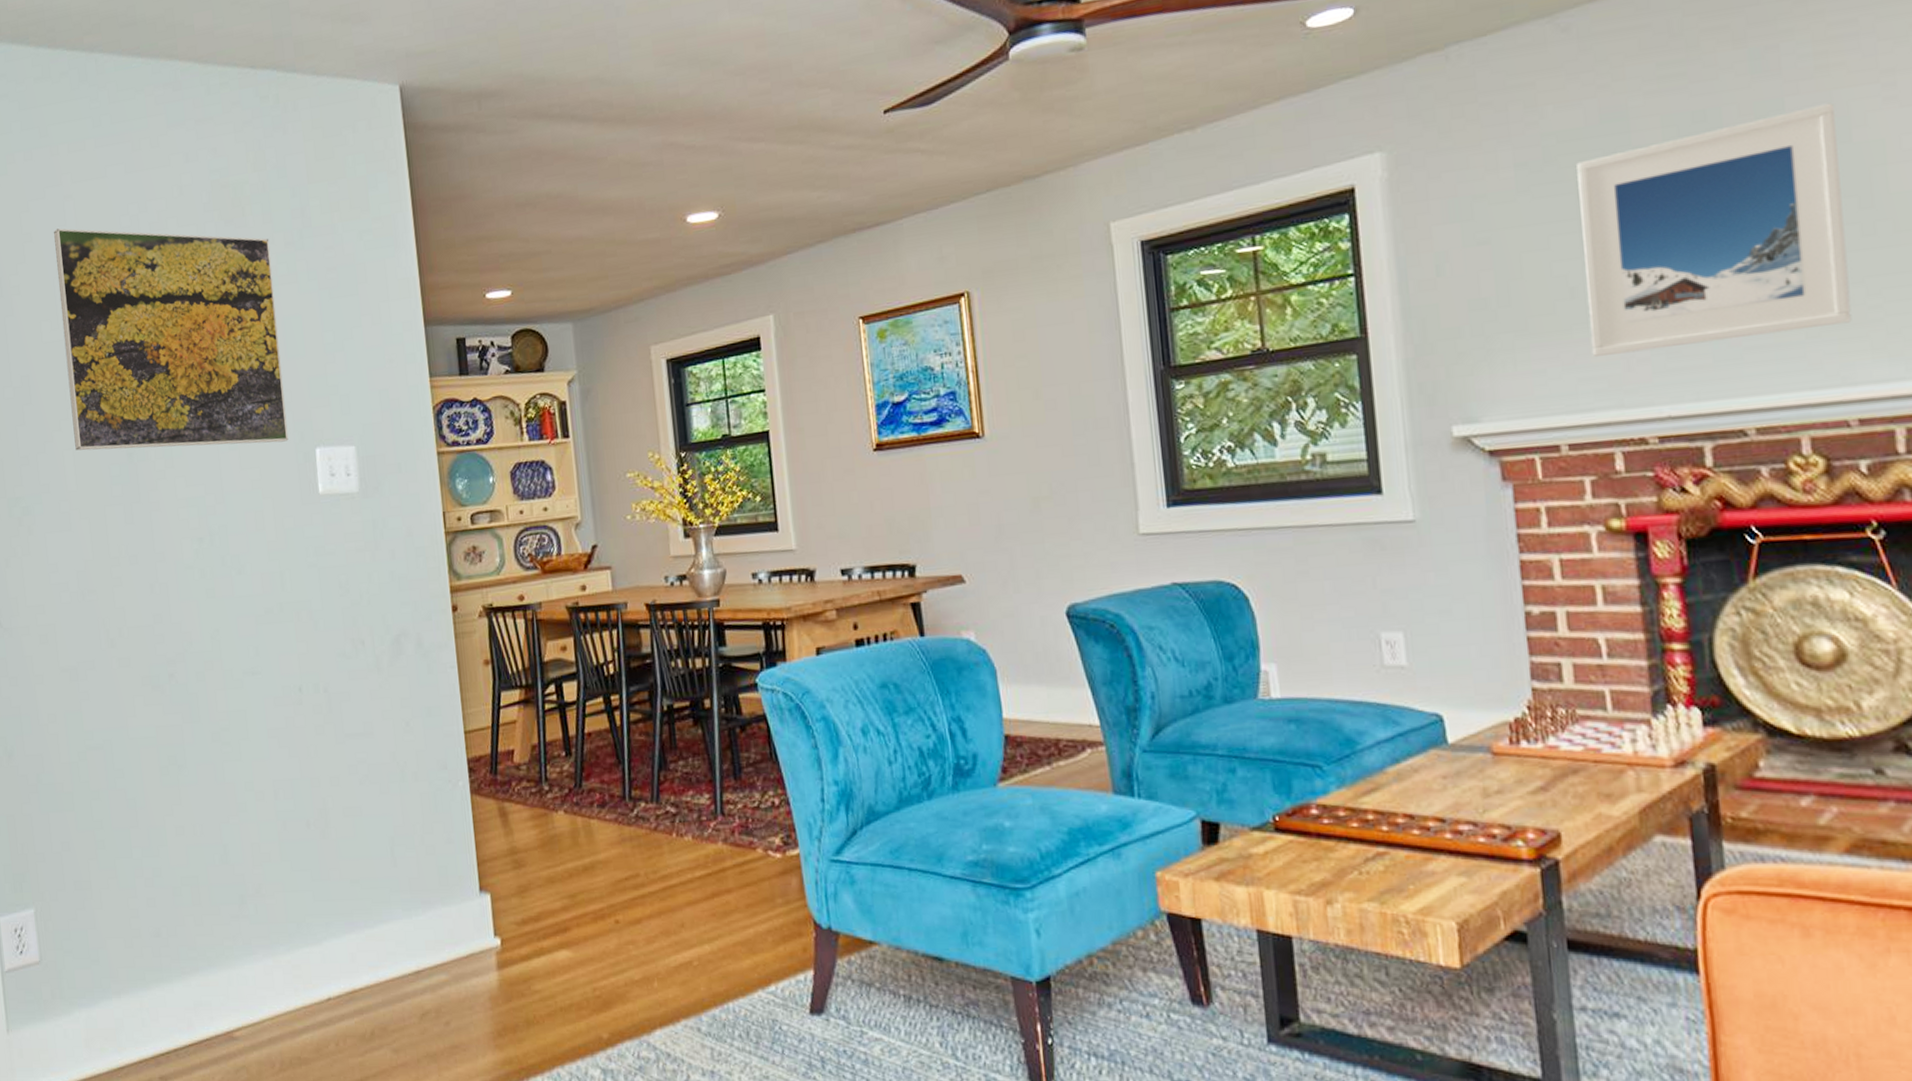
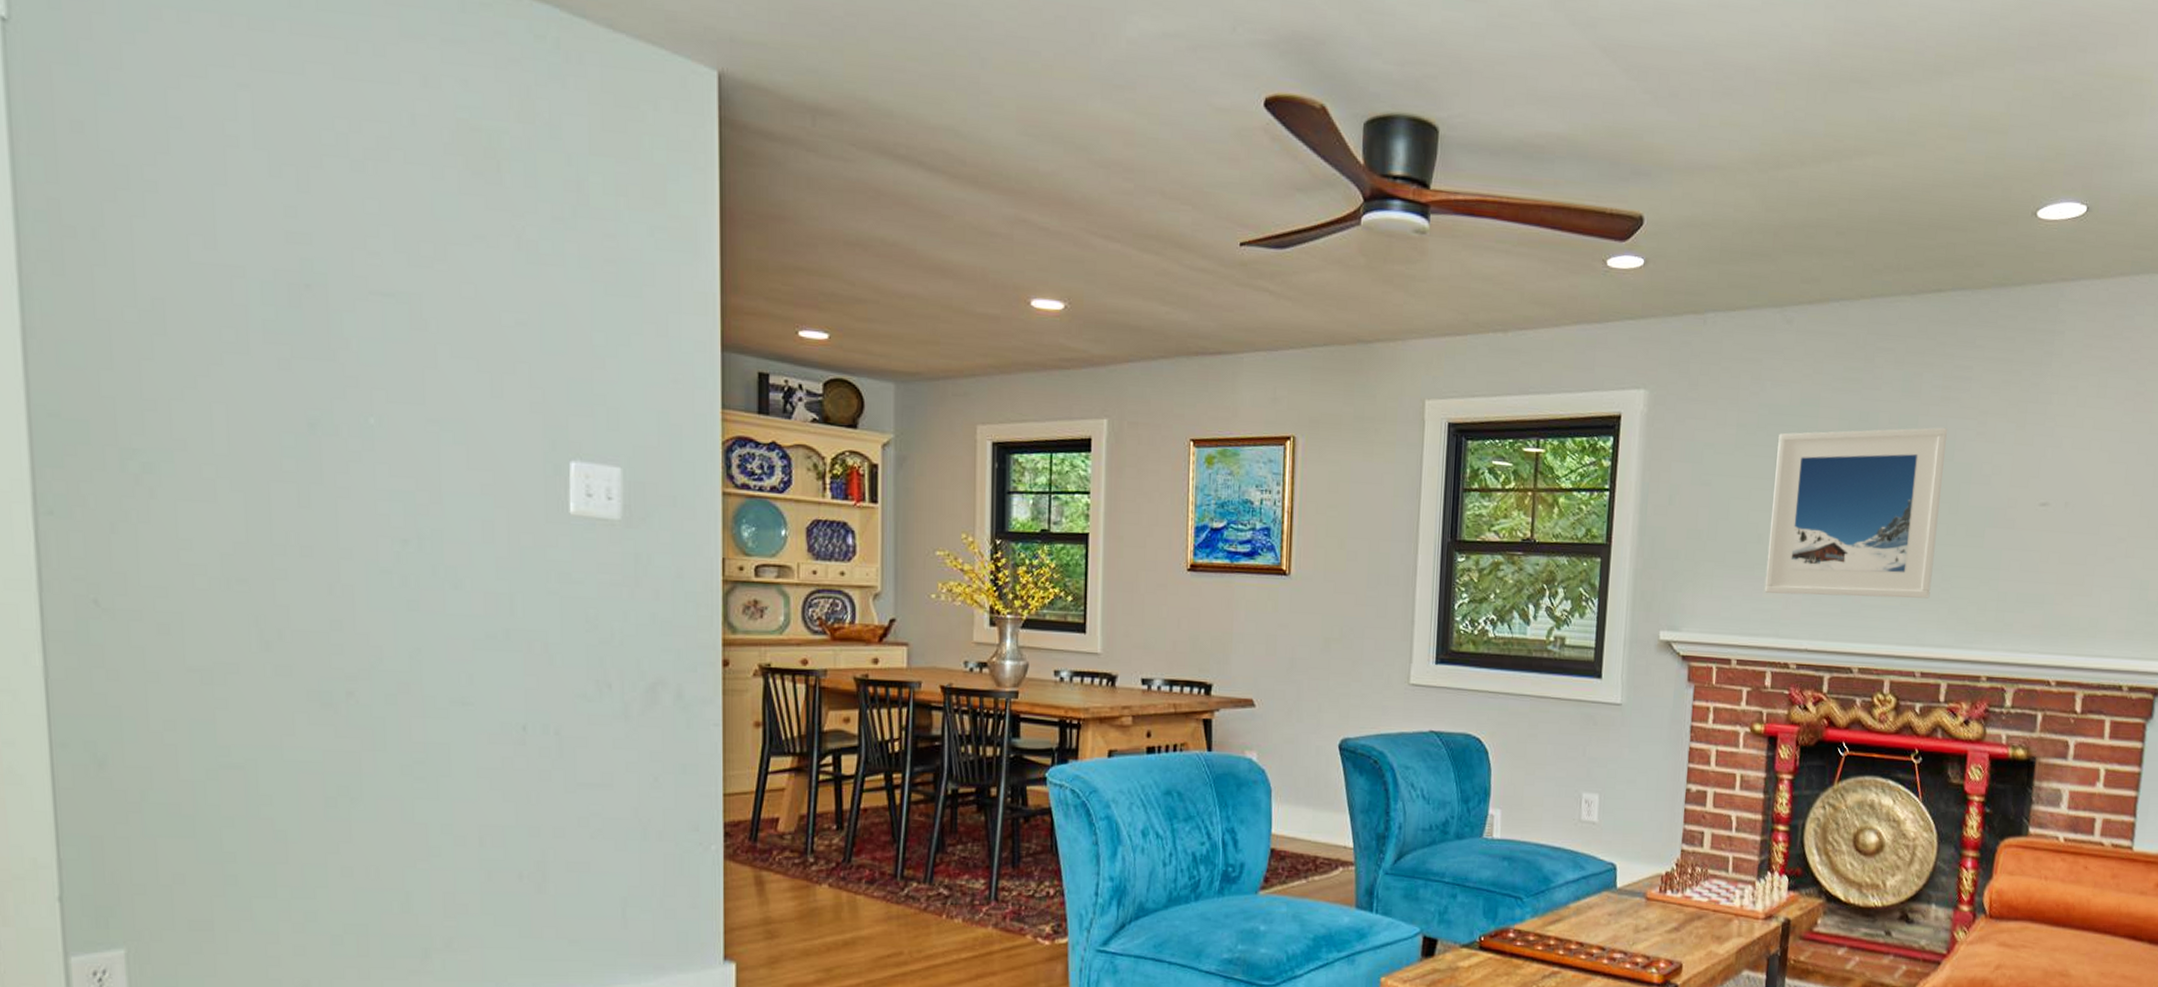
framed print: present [54,228,289,451] -> none [217,122,535,447]

